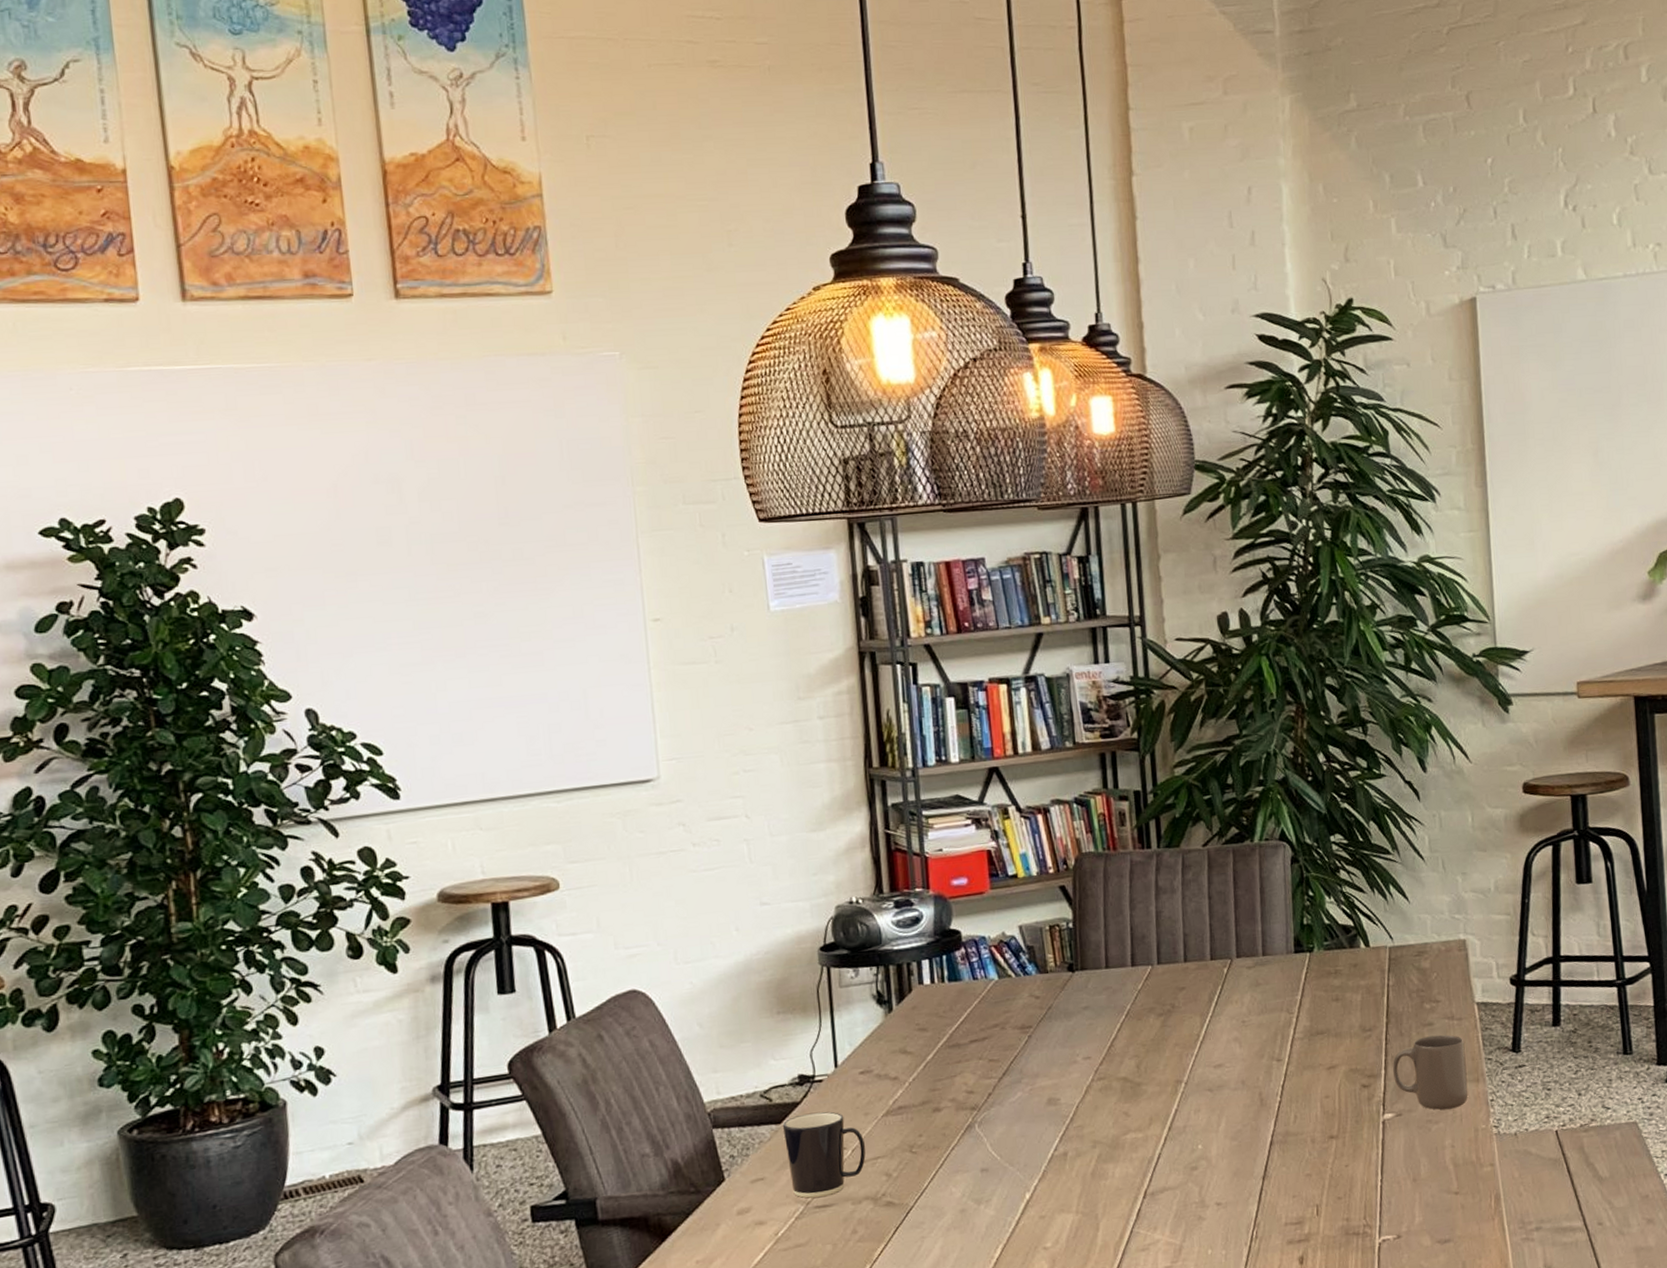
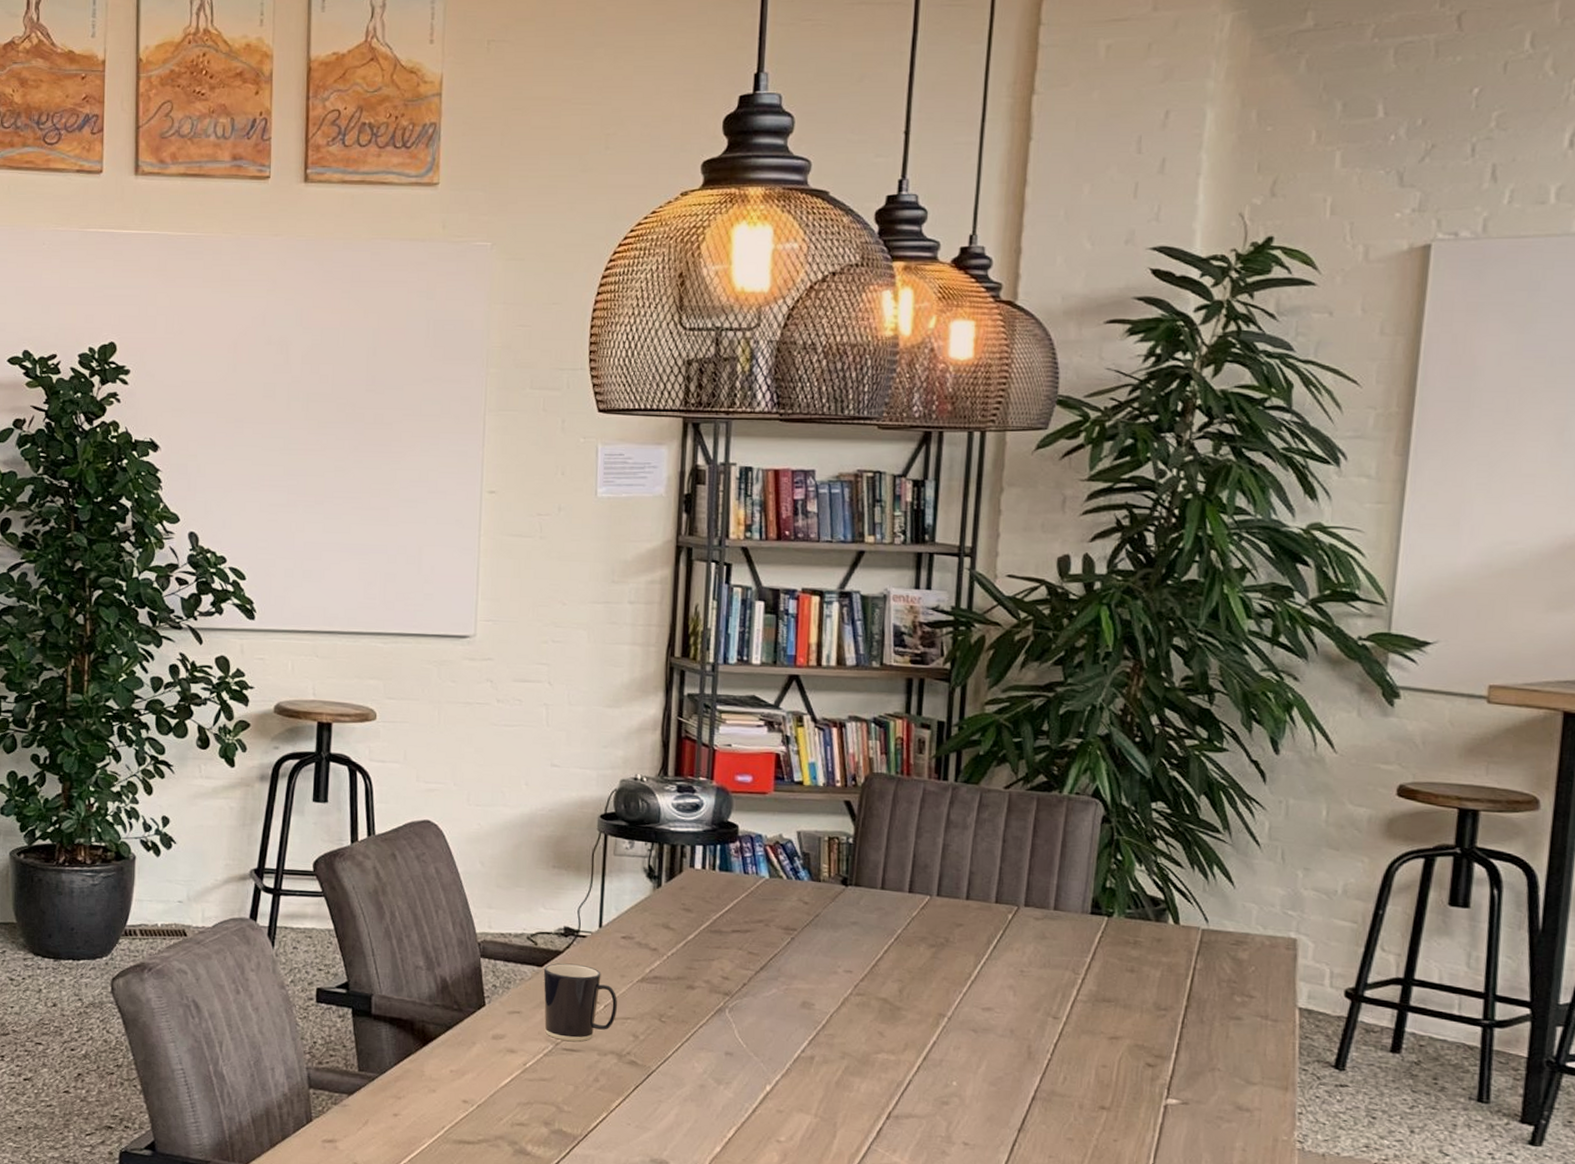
cup: present [1393,1034,1469,1110] -> none [1185,1030,1277,1112]

